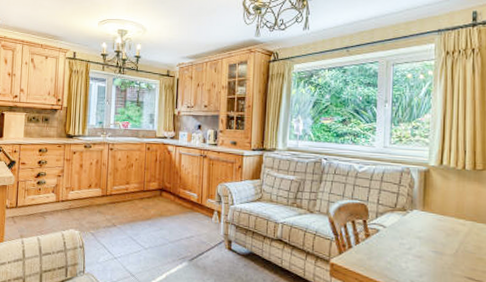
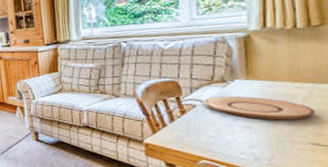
plate: none [386,223,473,254] -> present [204,95,317,120]

